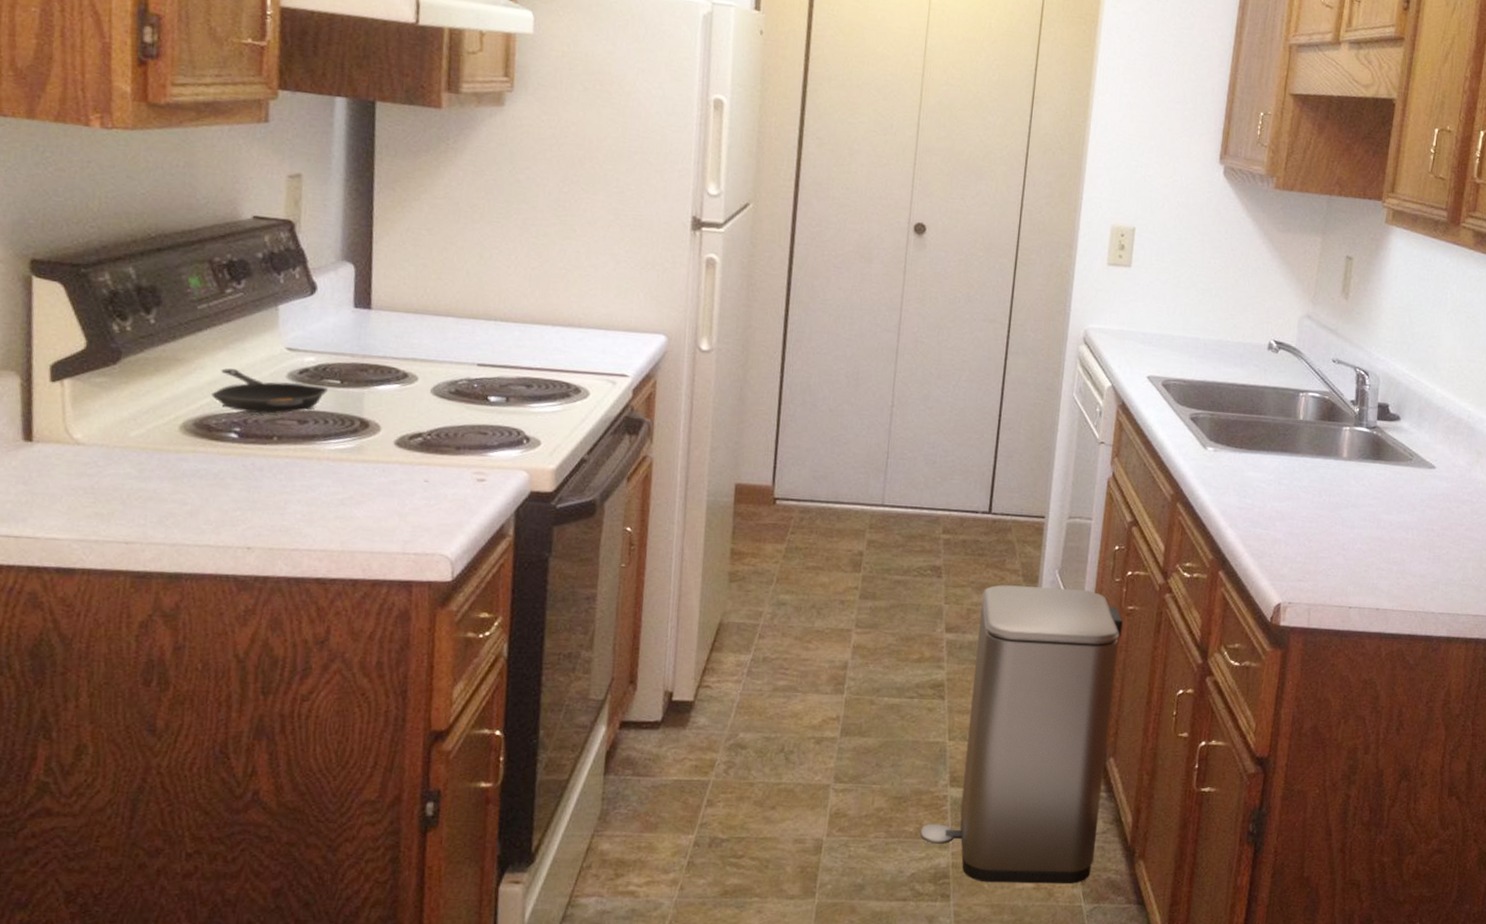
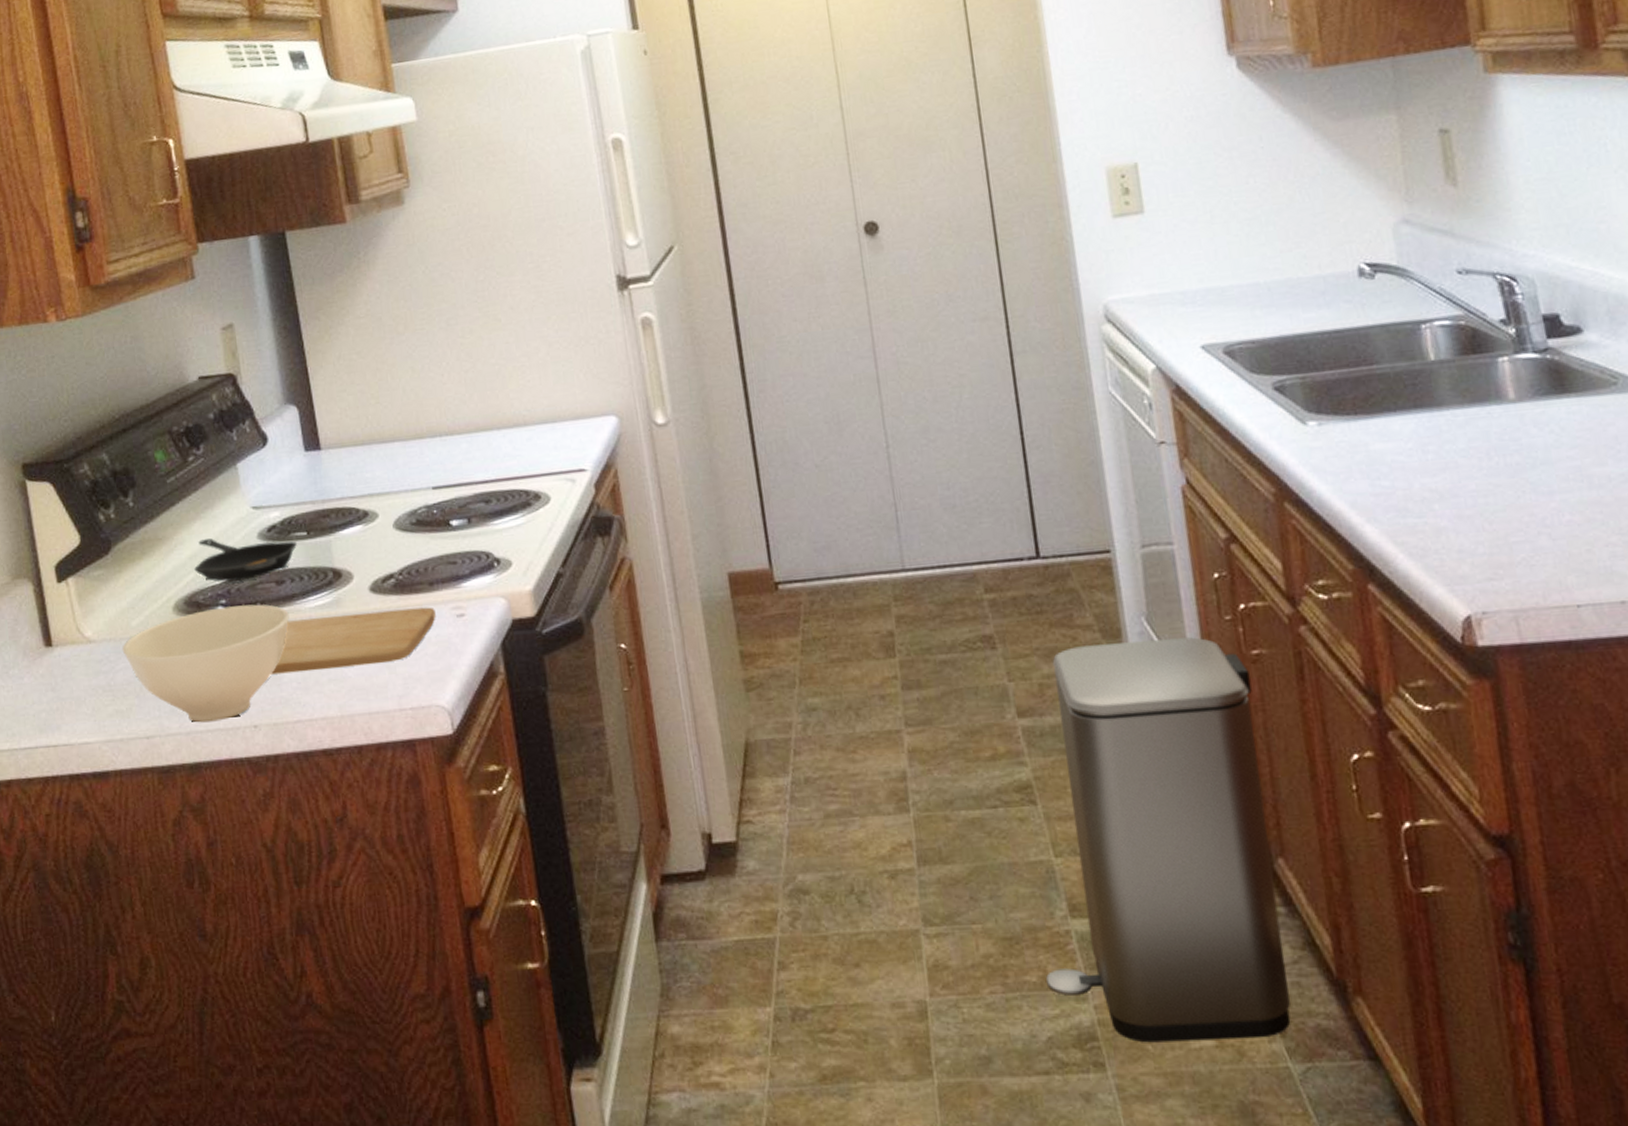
bowl: none [114,434,306,539] -> present [122,604,289,723]
chopping board: none [275,458,457,511] -> present [271,607,436,675]

